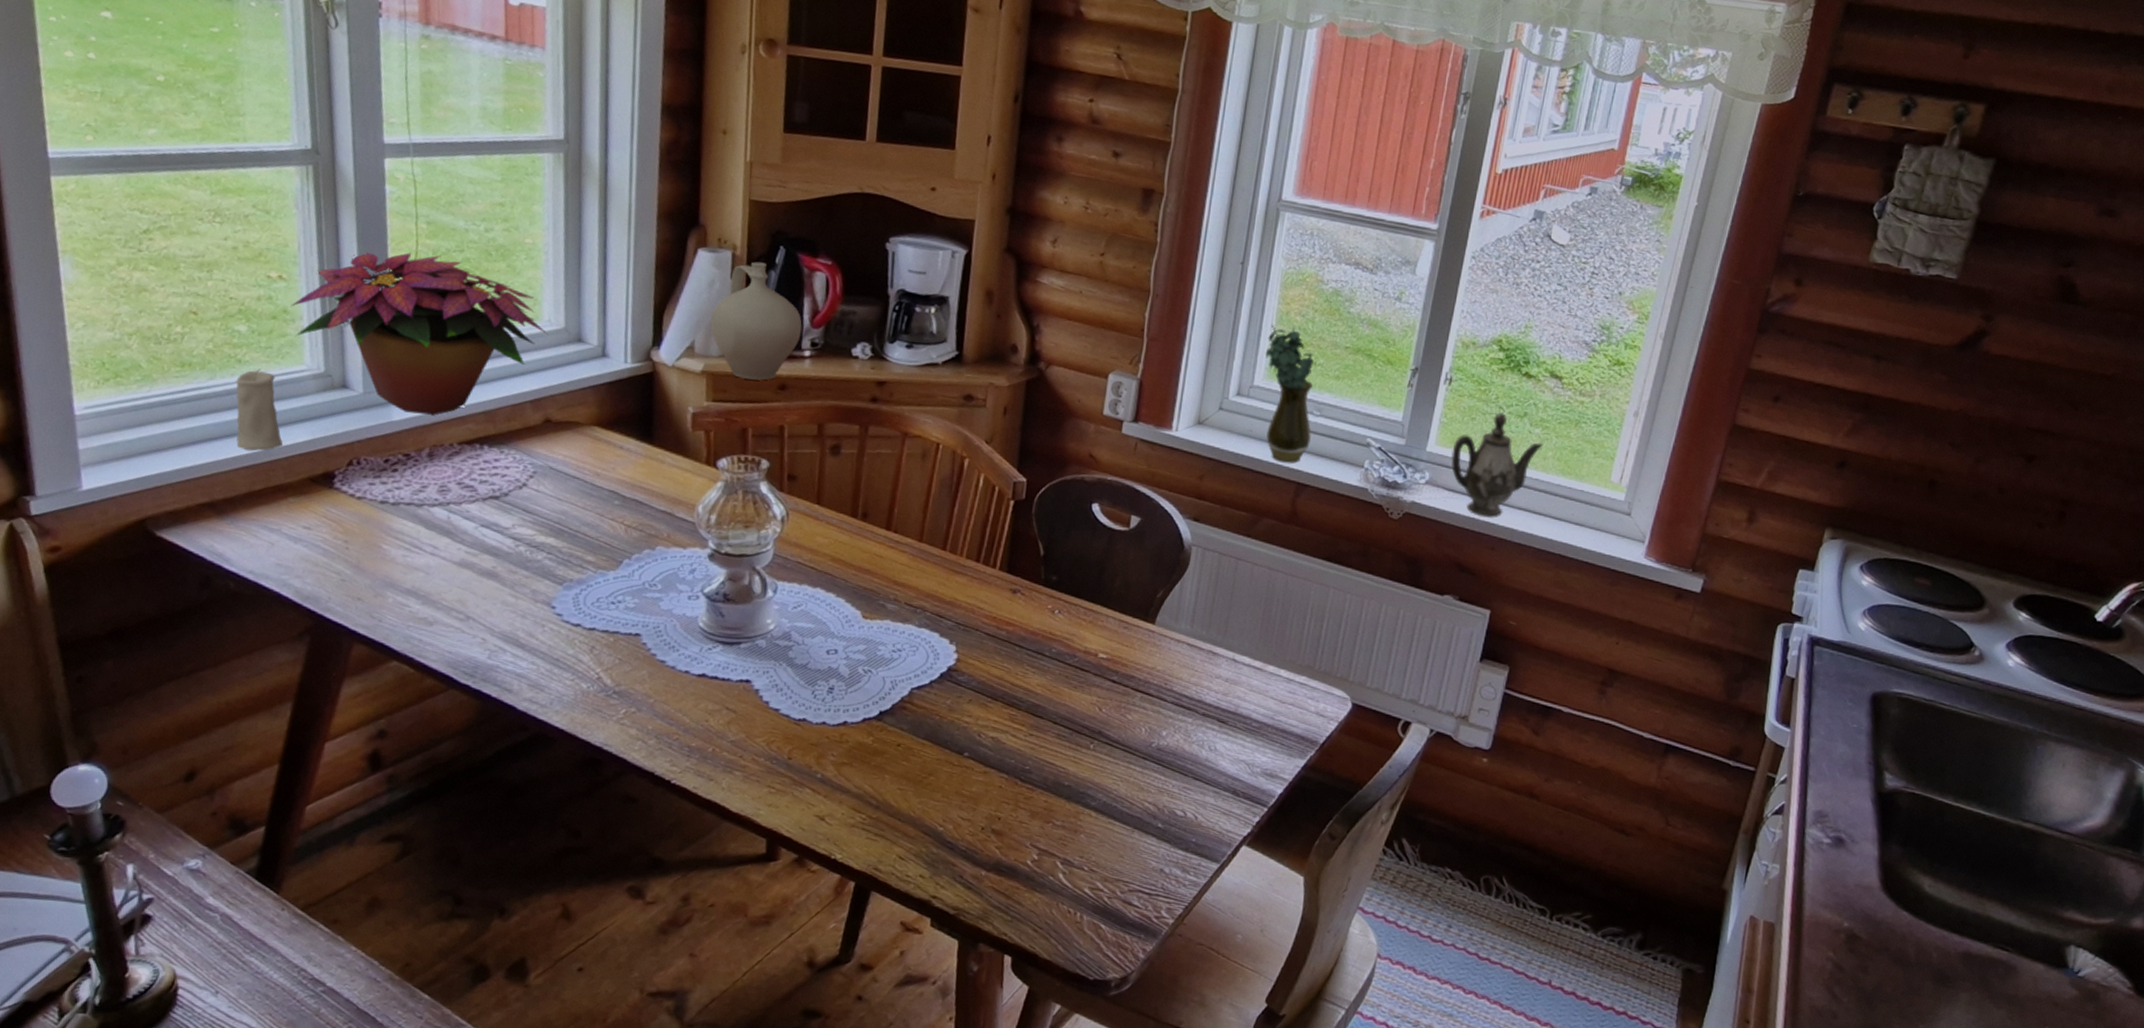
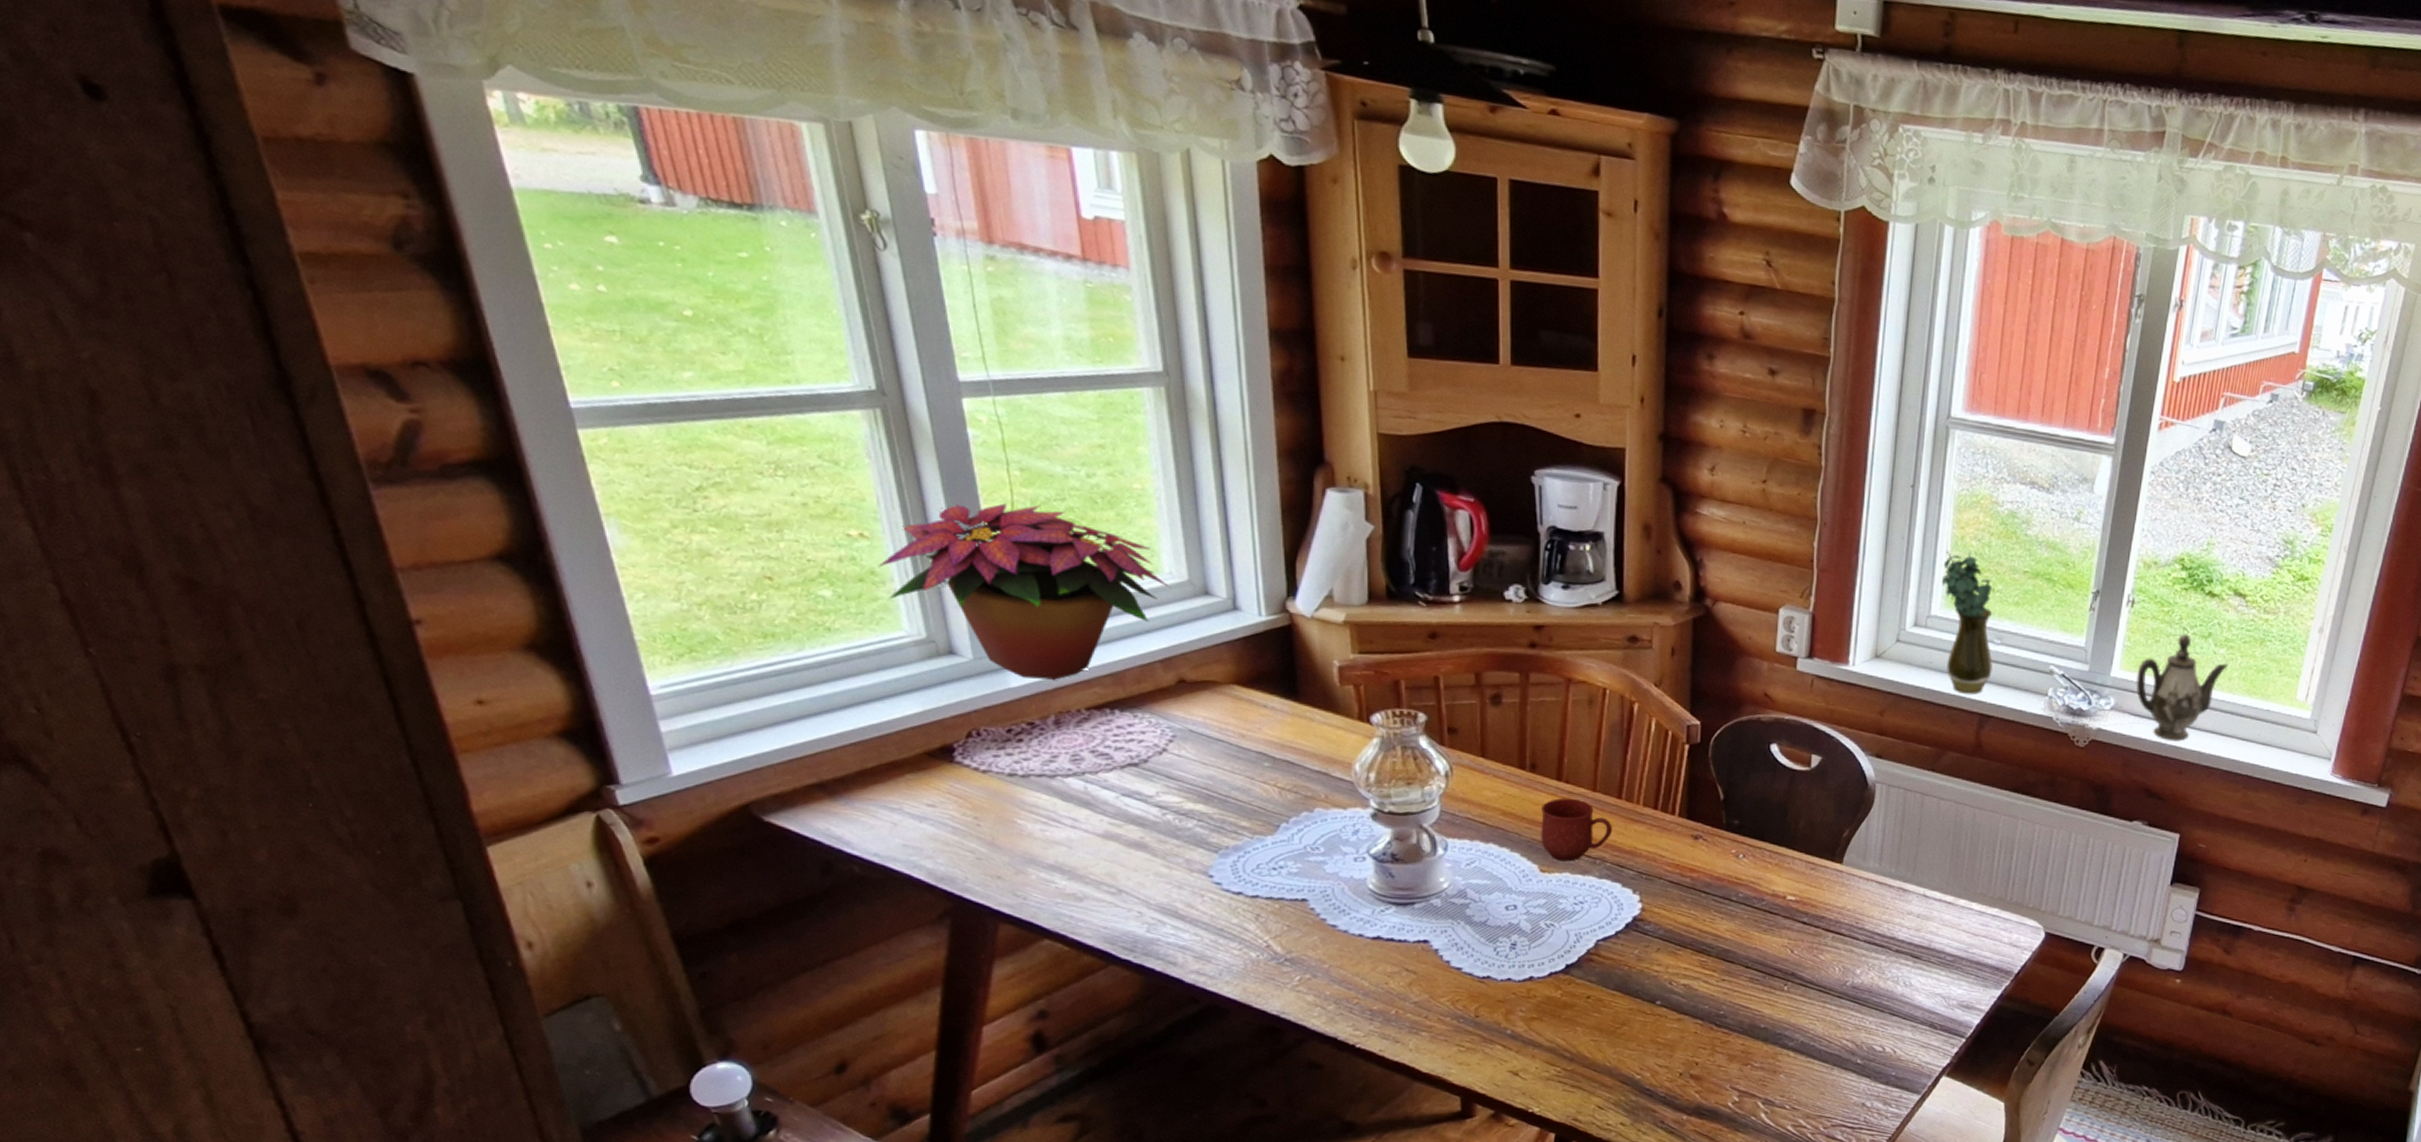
candle: present [236,368,283,452] -> none [828,636,891,727]
ceramic jug: present [710,261,803,381] -> none [1348,501,1449,629]
mug: none [866,547,935,609] -> present [1541,798,1612,862]

